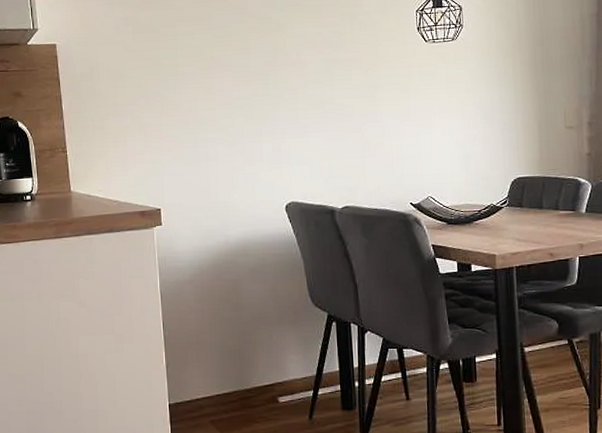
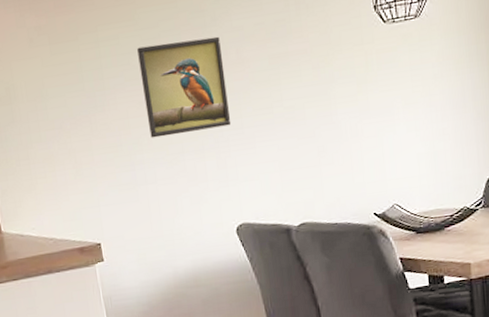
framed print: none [210,40,288,121] -> present [137,36,232,138]

